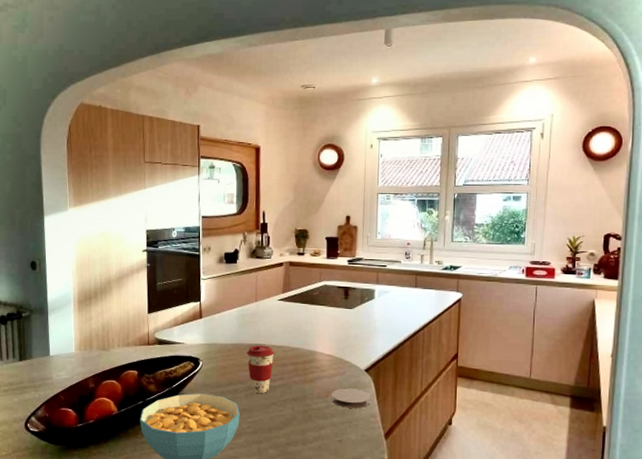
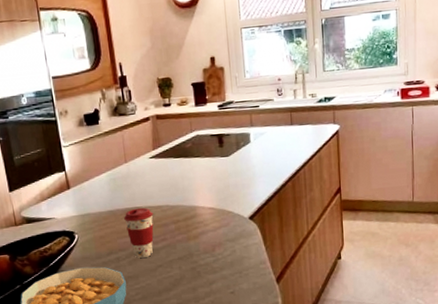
coaster: present [331,388,371,409] -> none [218,238,258,259]

